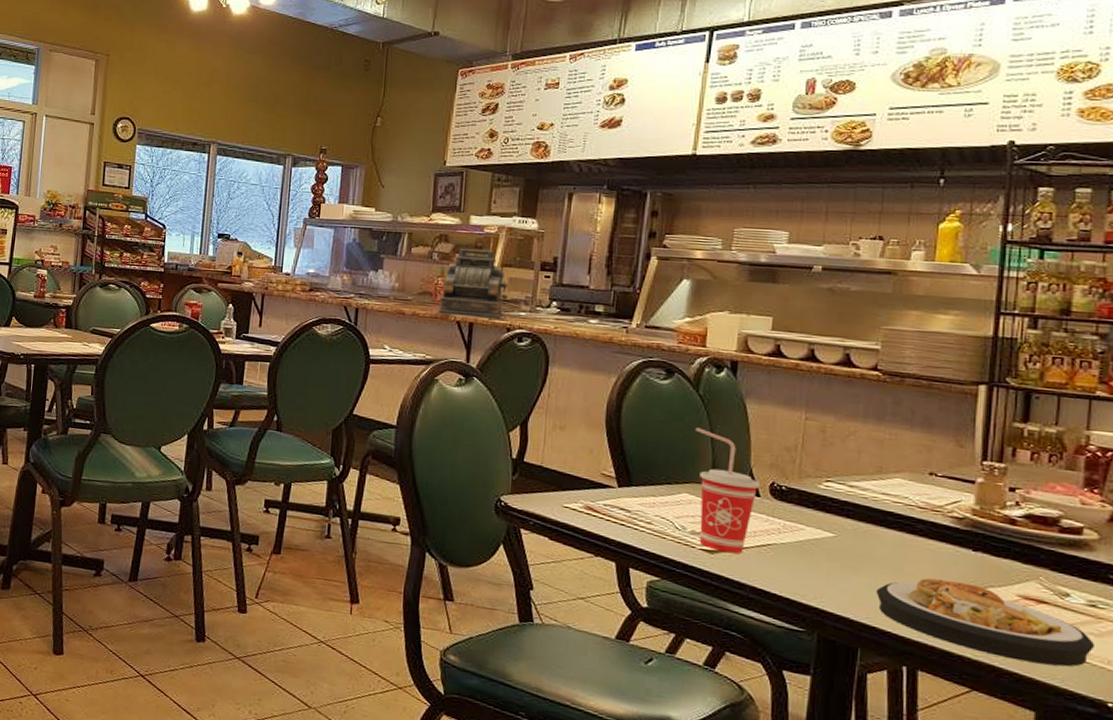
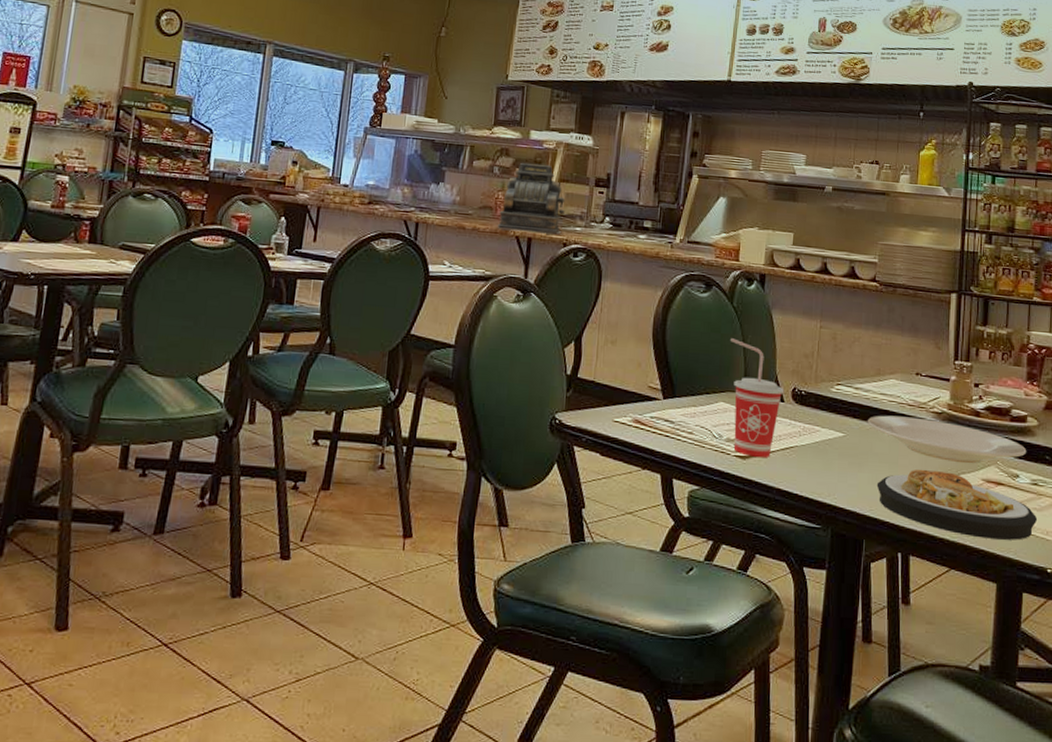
plate: none [864,516,1082,577] -> present [867,415,1027,463]

